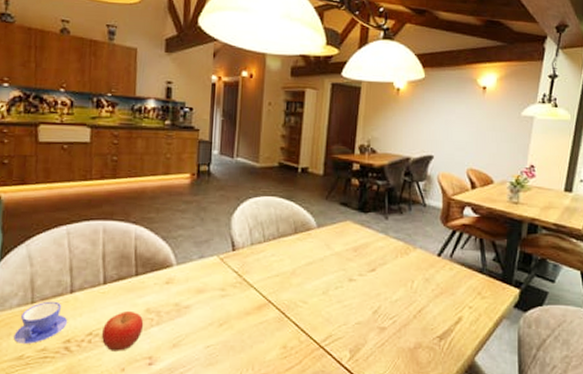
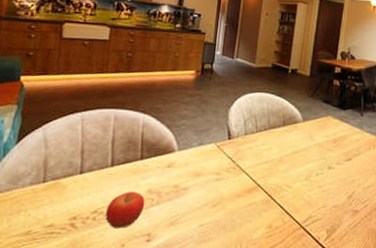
teacup: present [13,301,67,344] -> none [23,180,75,220]

